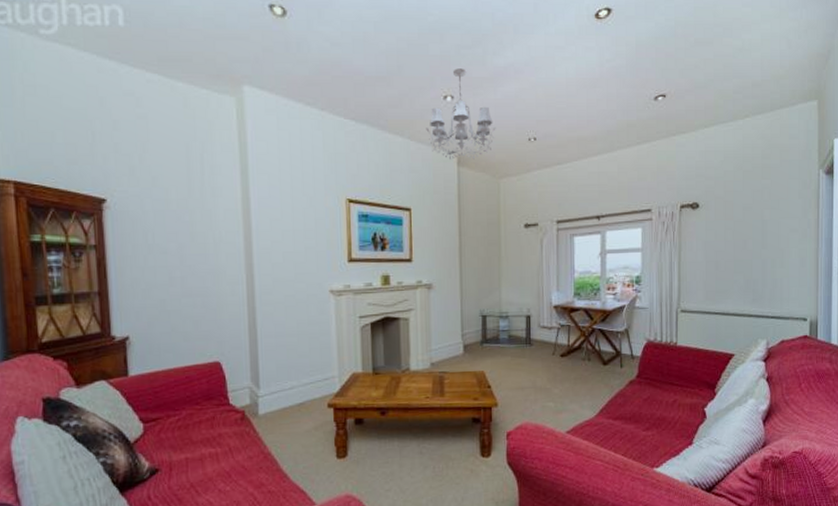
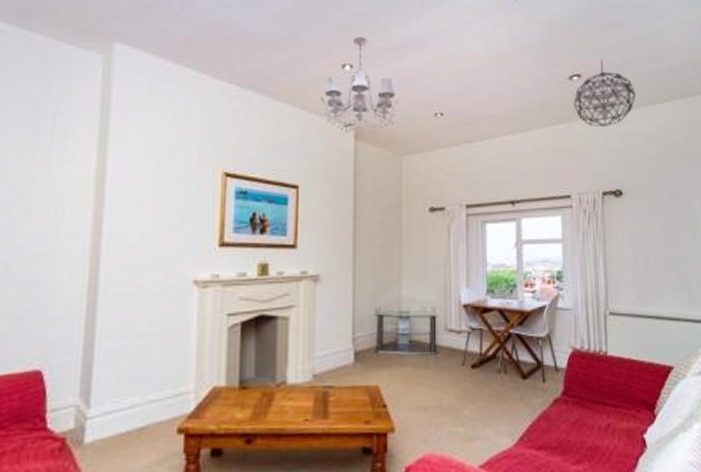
pendant light: none [657,79,717,144] -> present [573,60,636,127]

